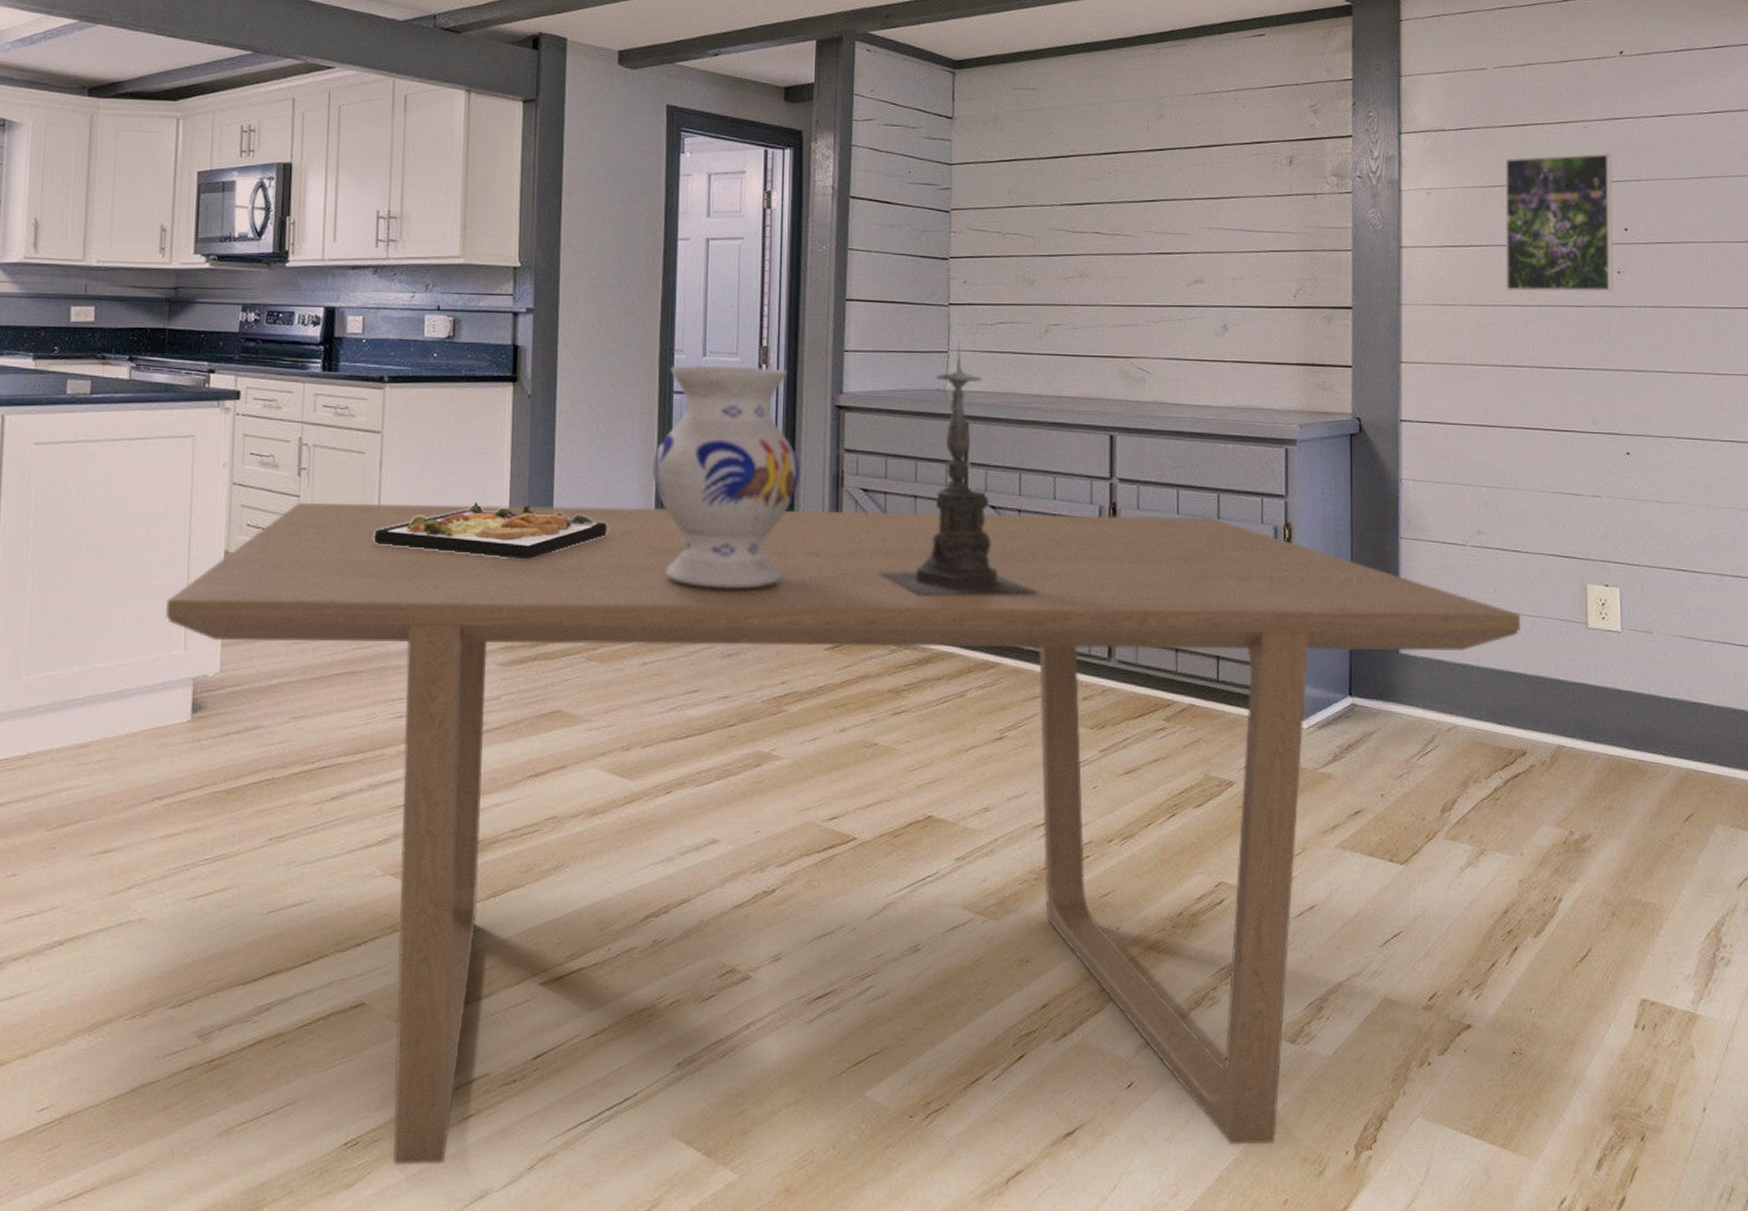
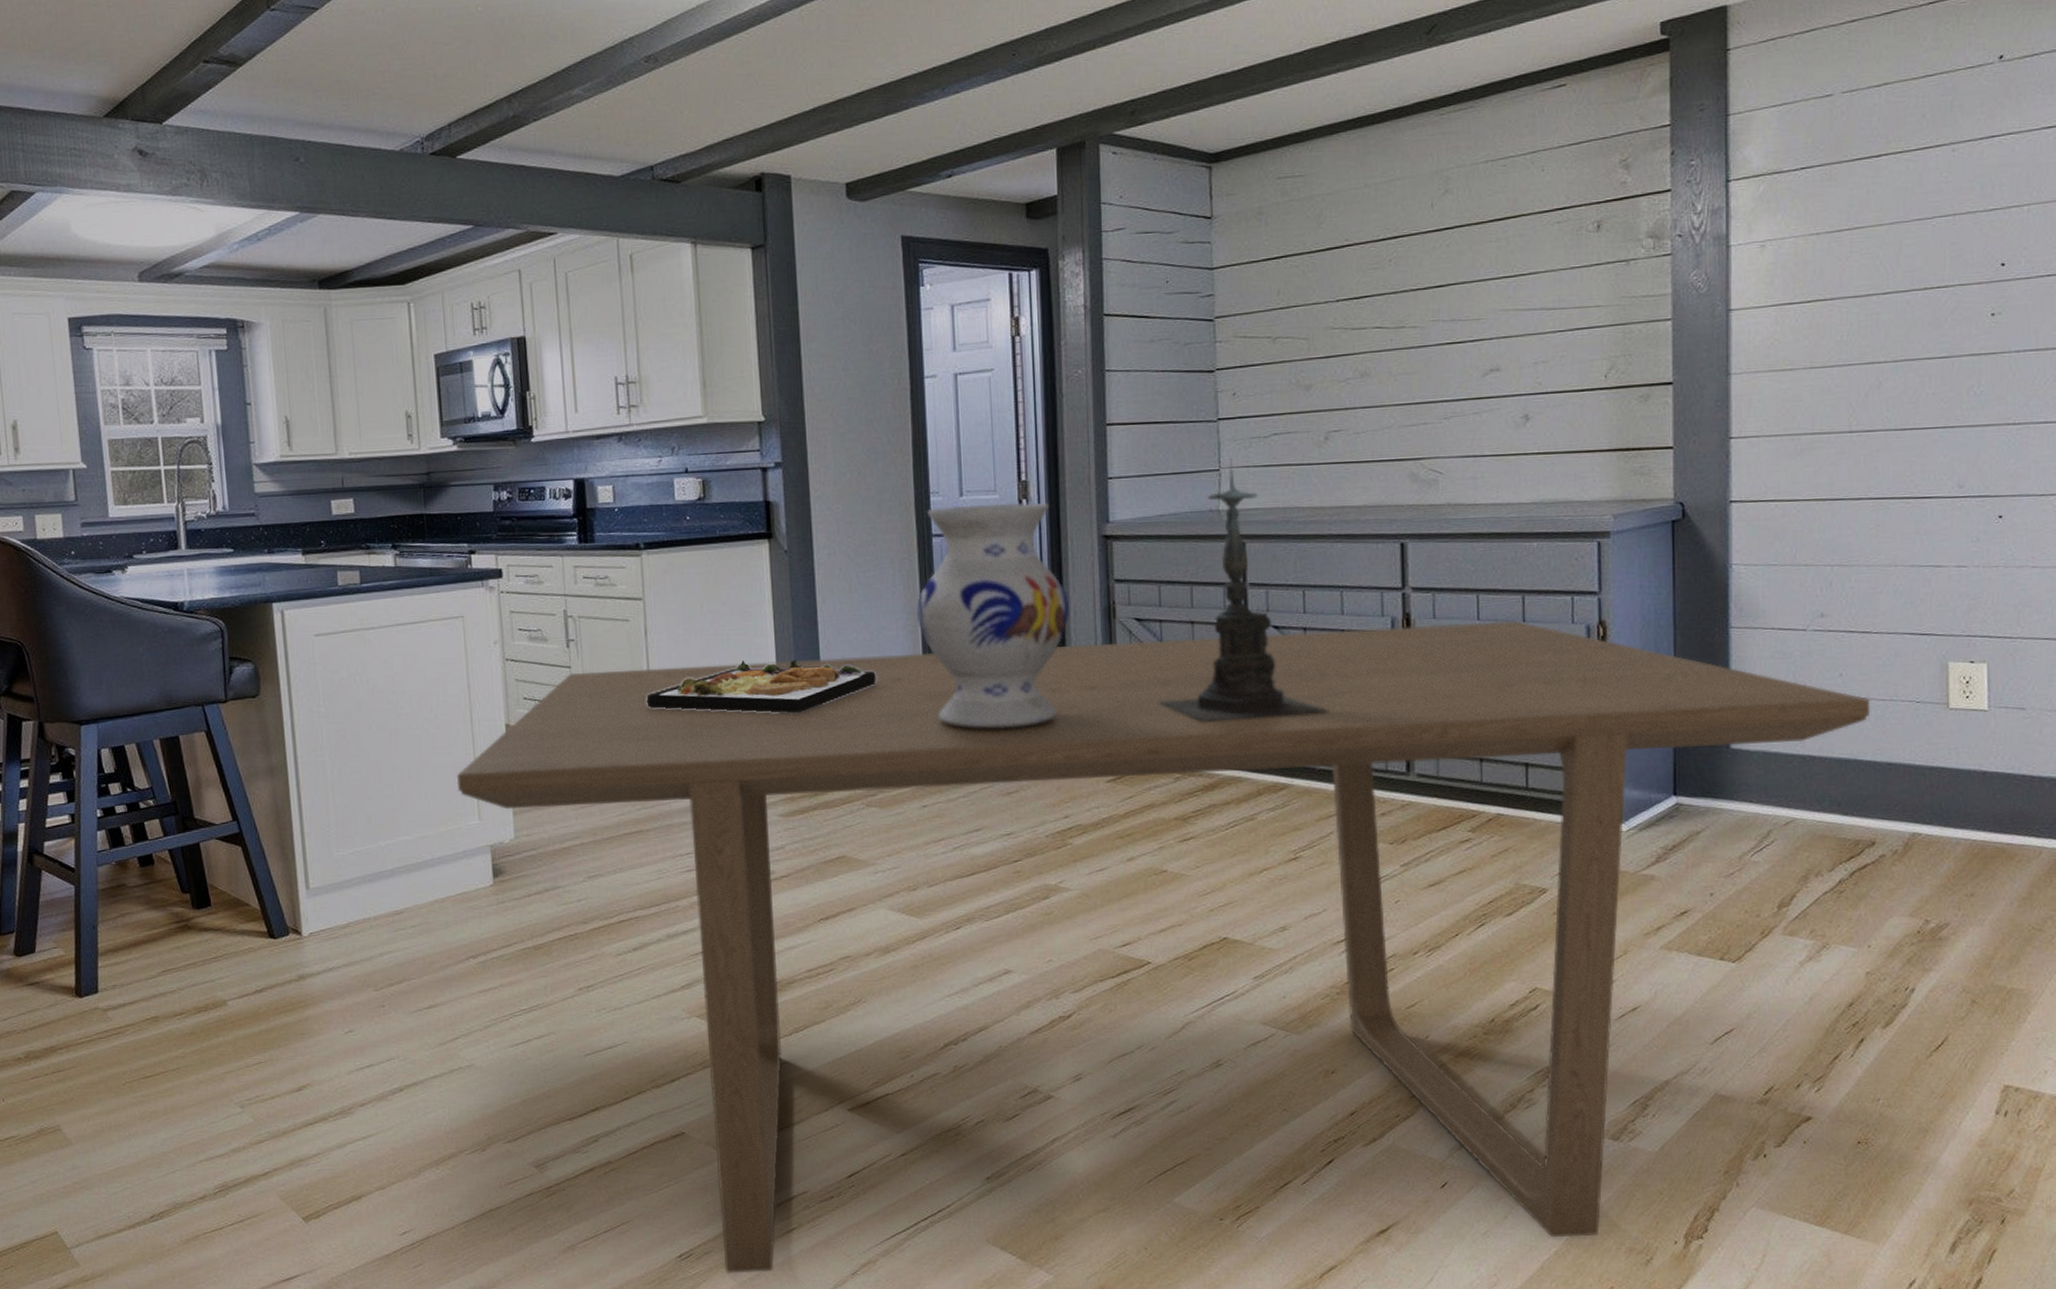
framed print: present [1504,153,1613,293] -> none [1853,178,1987,349]

